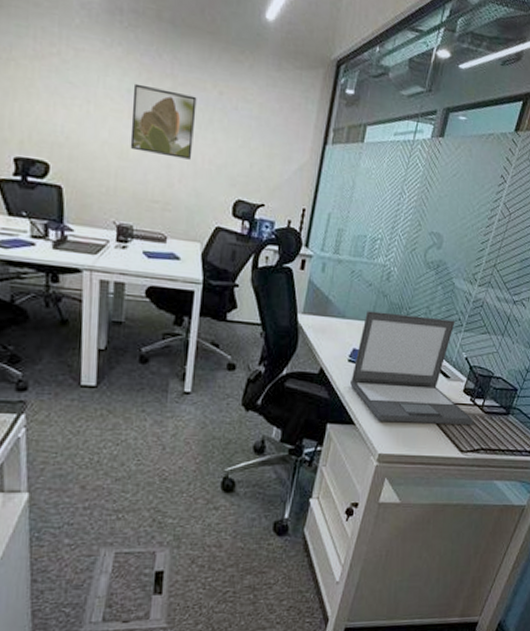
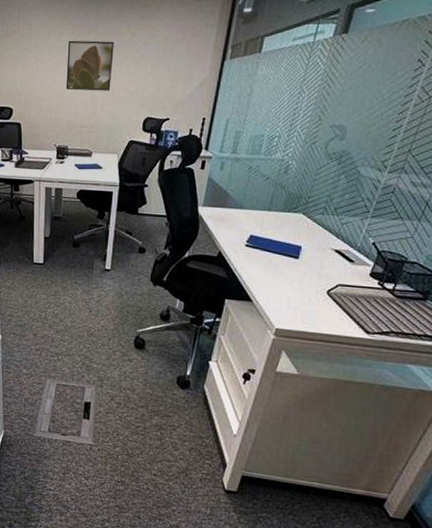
laptop: present [350,311,474,426] -> none [248,201,383,309]

